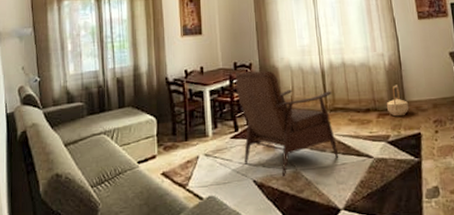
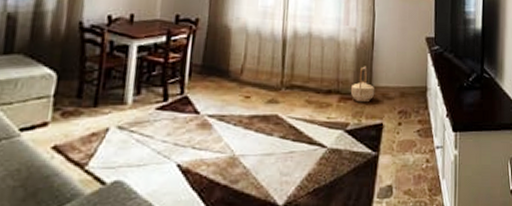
armchair: present [234,71,339,176] -> none [168,26,292,162]

